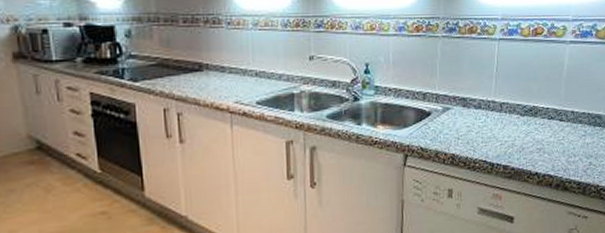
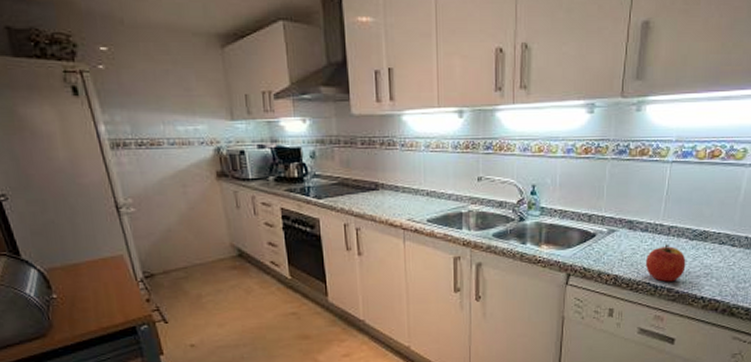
apple: none [480,120,519,159] -> present [645,244,686,282]

